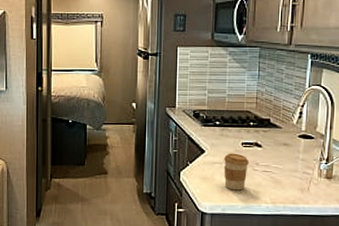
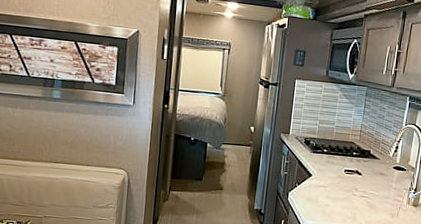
coffee cup: present [224,153,249,191] -> none [327,178,349,212]

